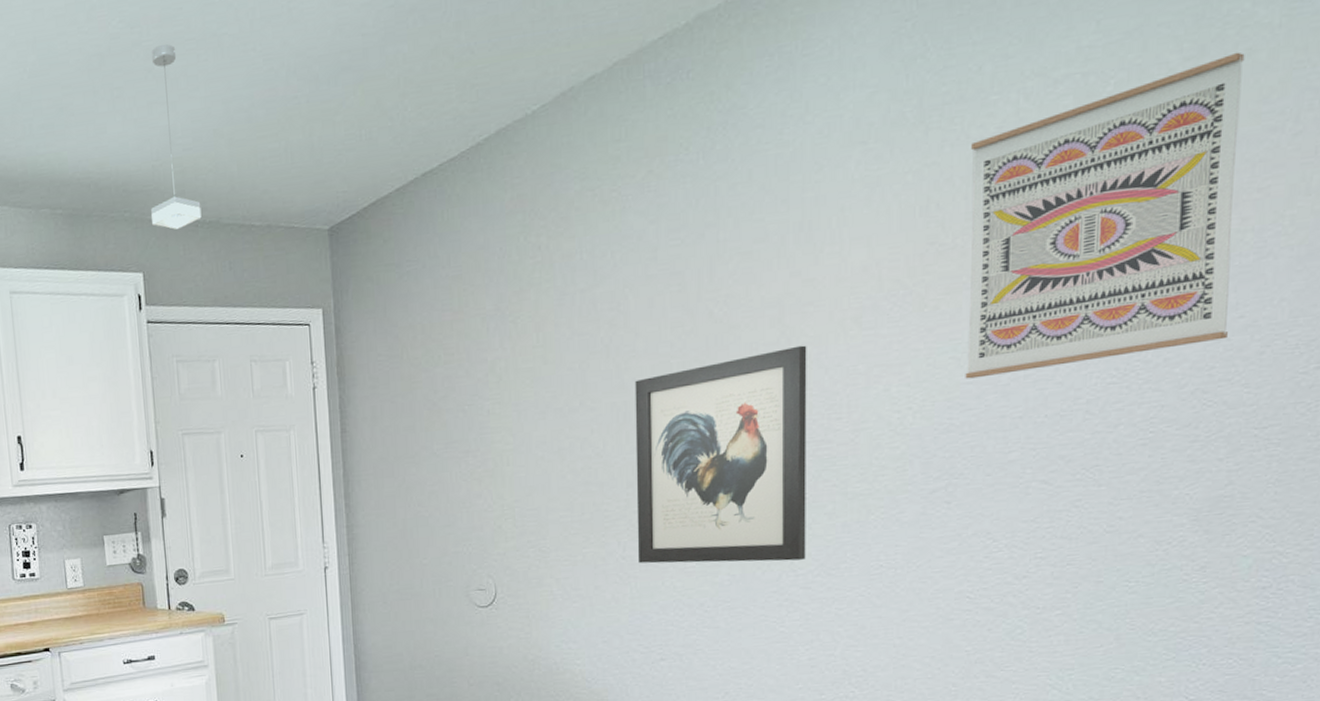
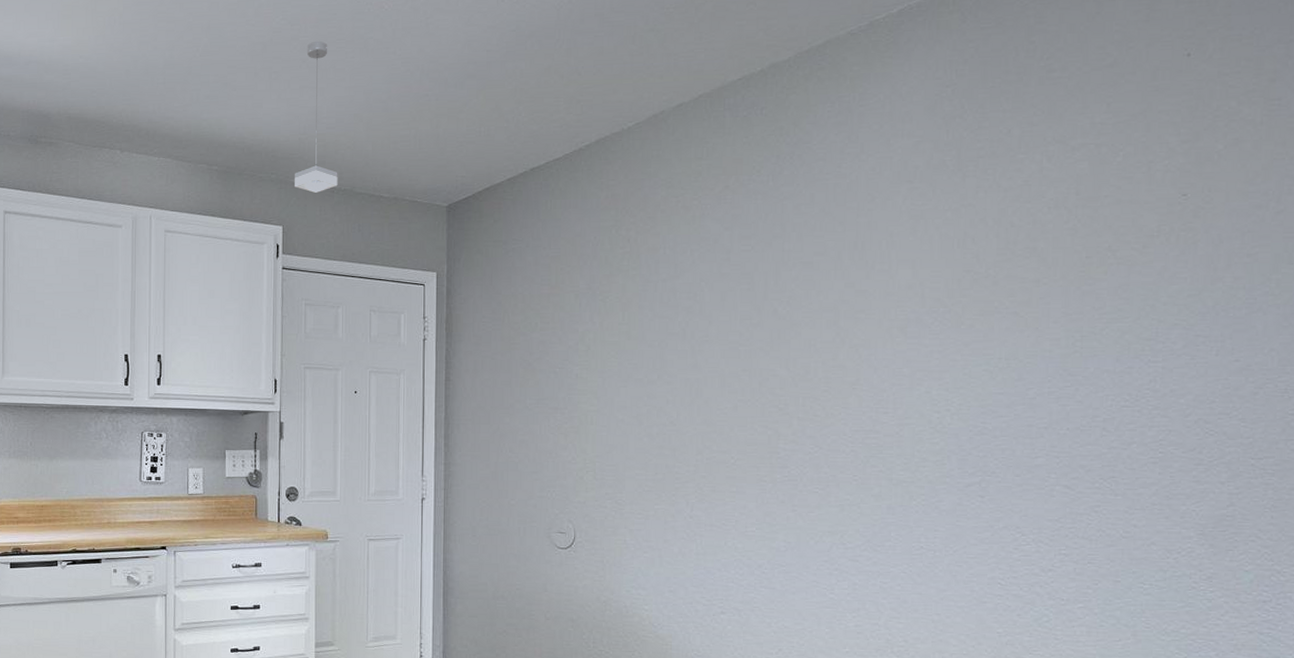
wall art: present [634,345,807,564] -> none [703,346,859,535]
wall art: present [965,52,1245,379] -> none [997,140,1233,390]

